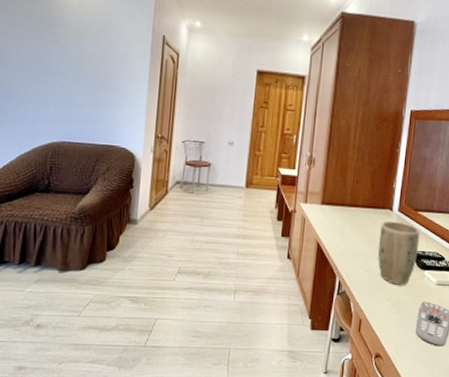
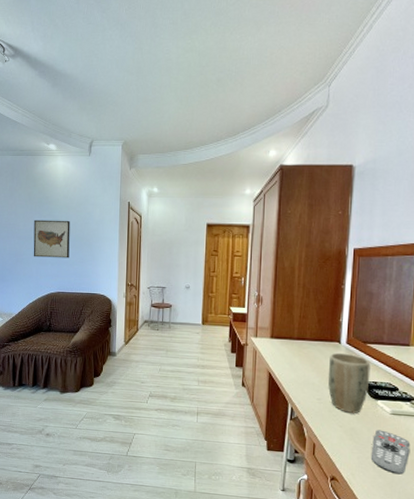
wall art: none [29,45,85,99] -> present [33,219,70,258]

